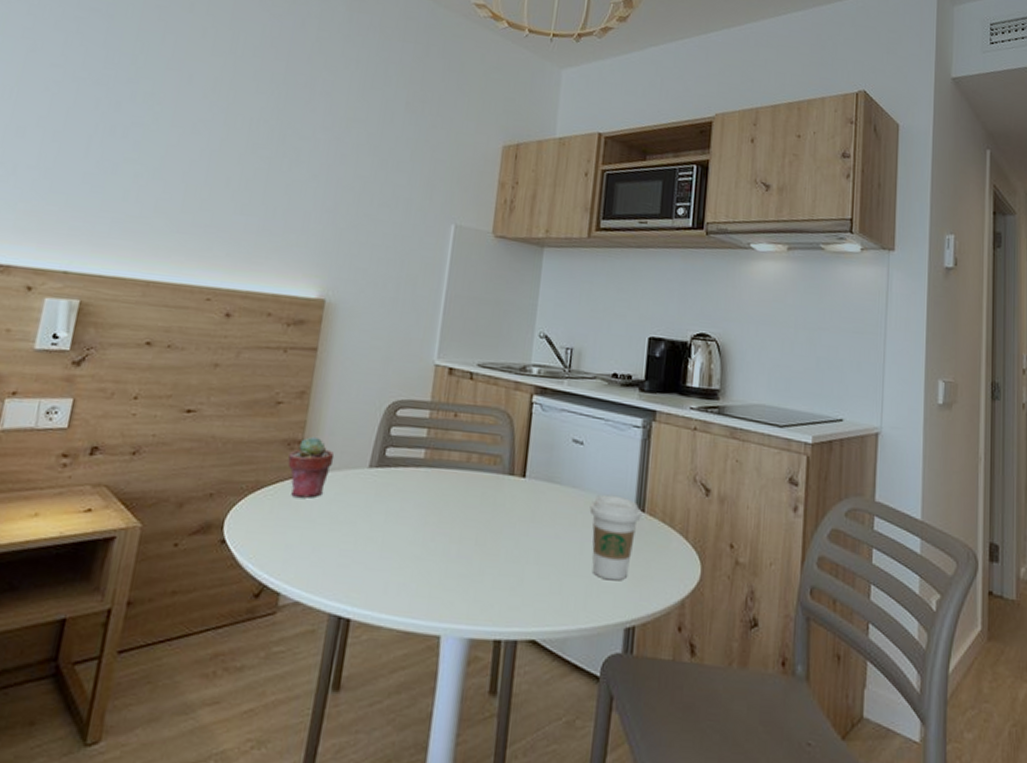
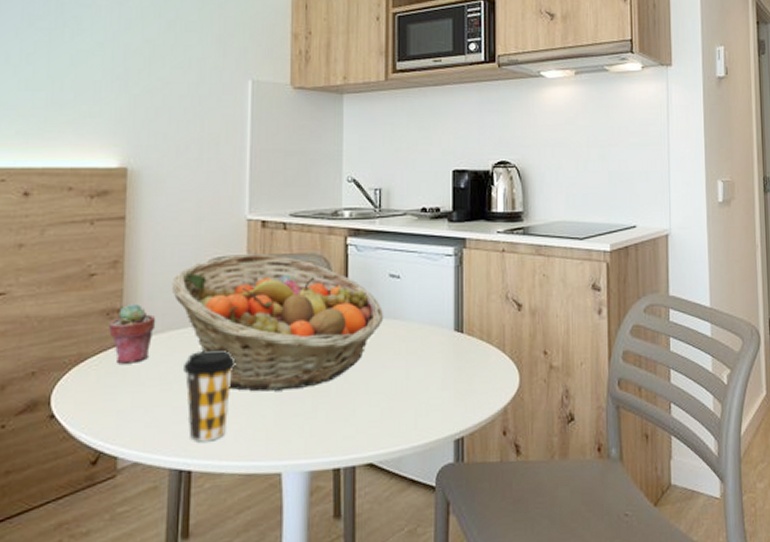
fruit basket: none [353,399,562,548] -> present [171,254,383,392]
coffee cup: none [353,494,408,591] -> present [184,349,236,442]
coffee cup: present [589,494,642,581] -> none [412,321,461,399]

